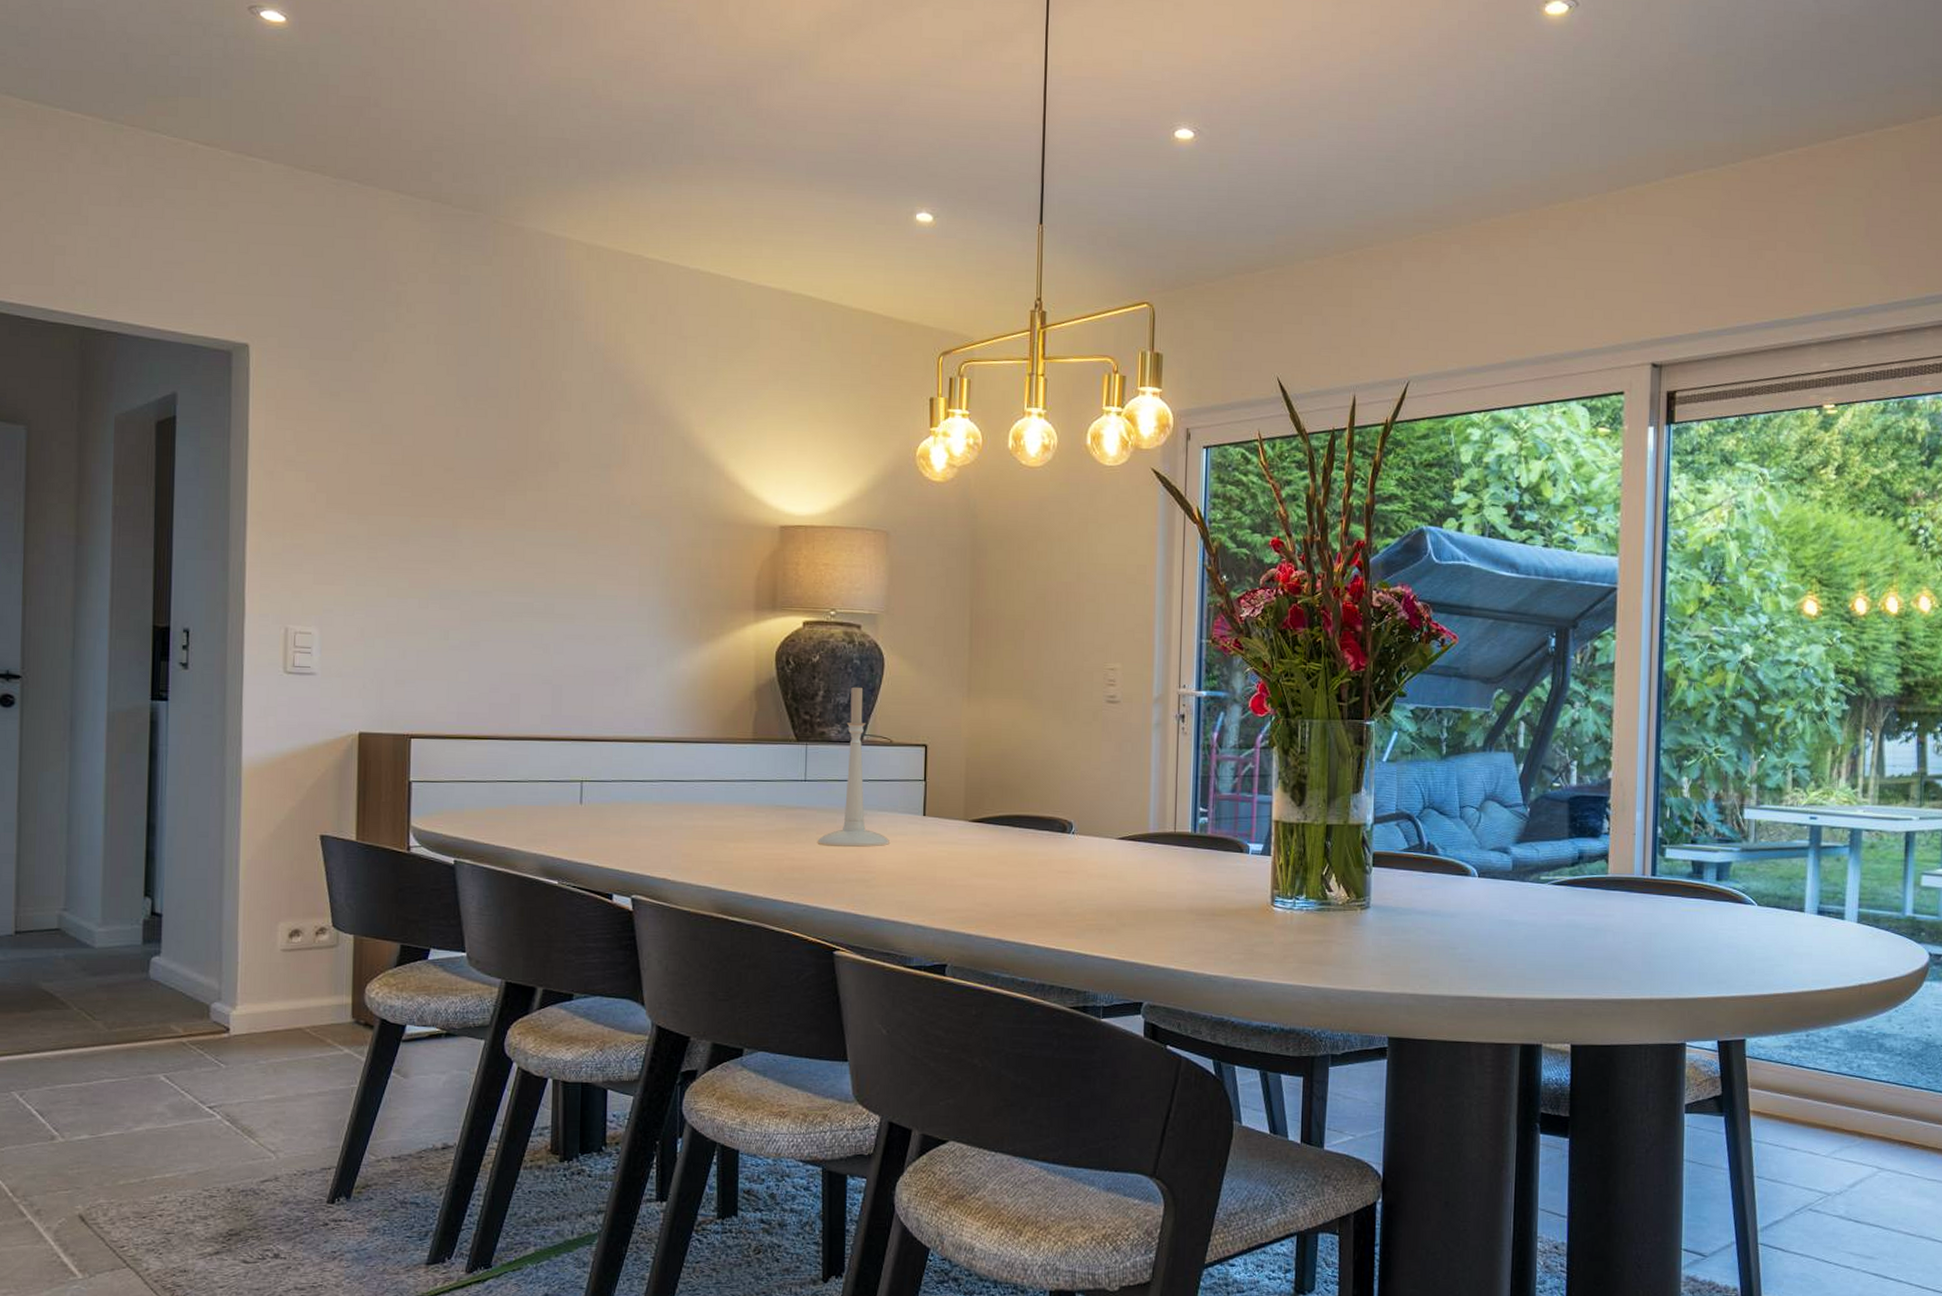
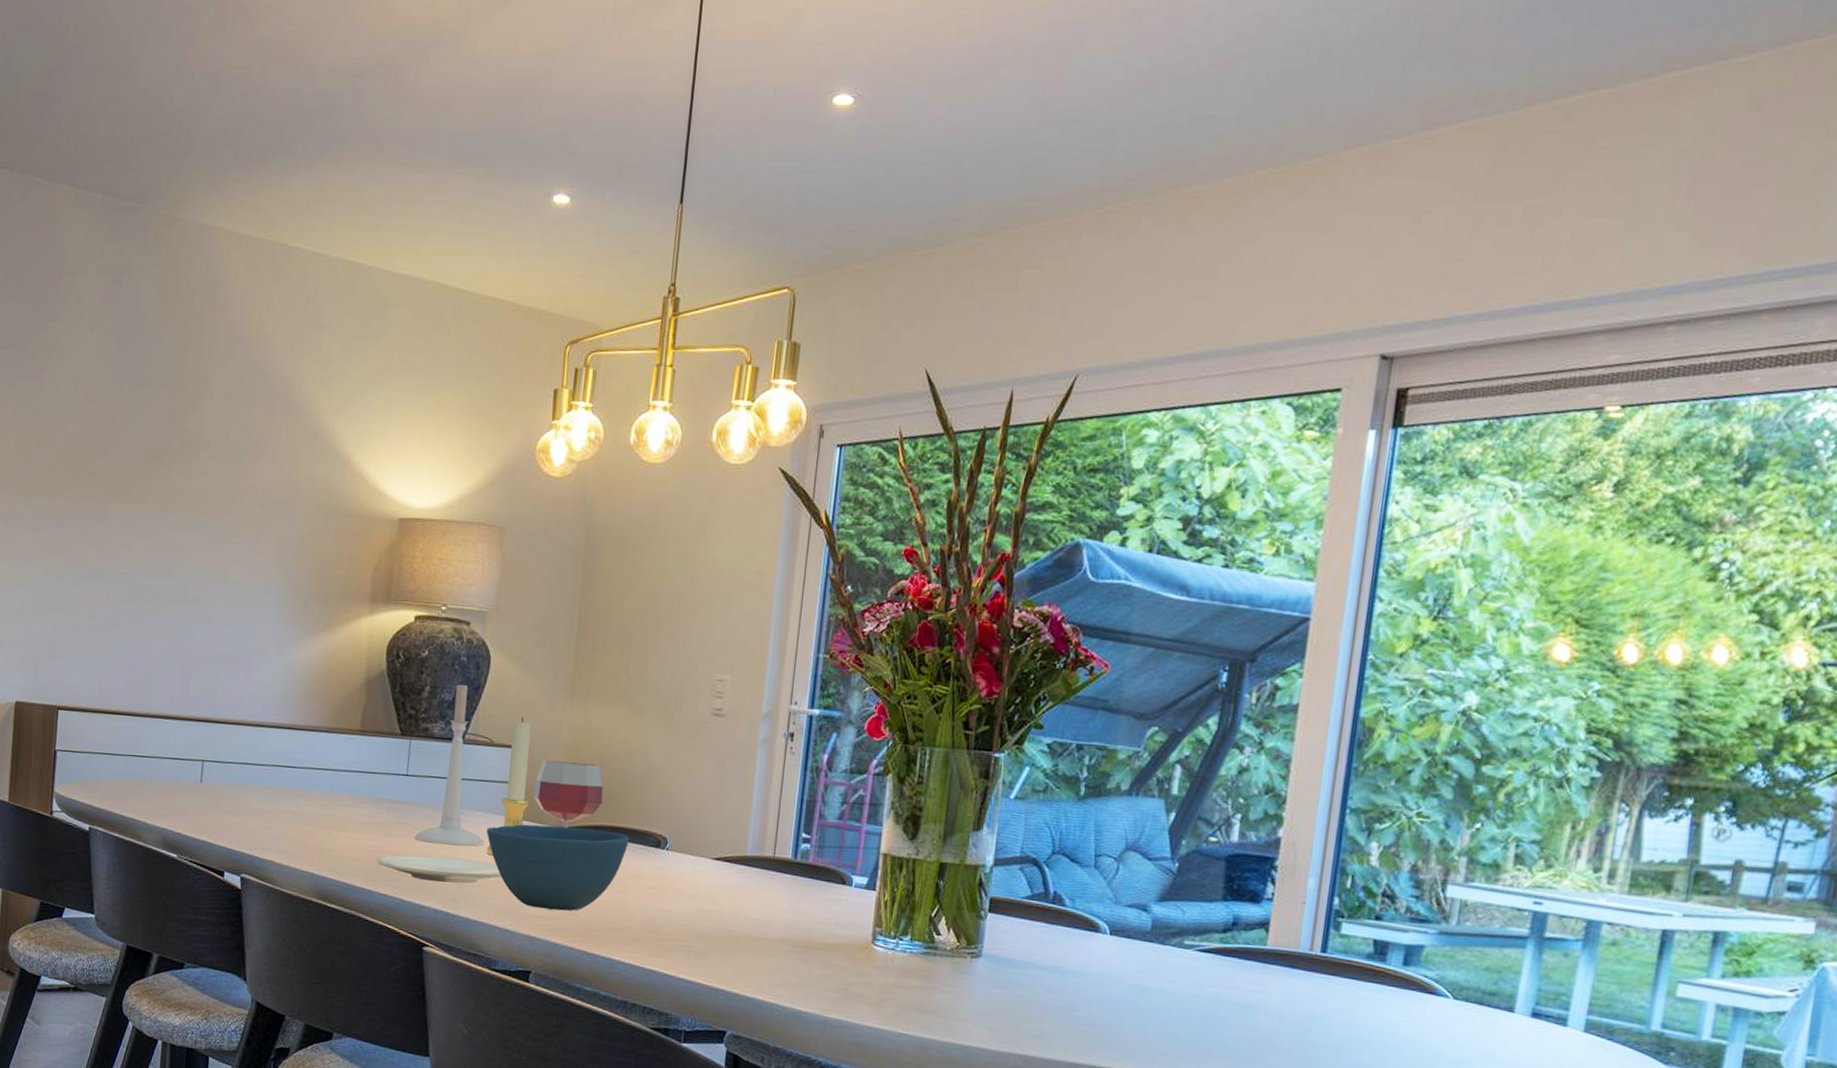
plate: none [779,859,910,885] -> present [377,855,502,884]
bowl: none [891,819,1035,902] -> present [486,824,629,911]
candle holder: none [893,715,934,854] -> present [486,716,531,856]
wineglass: none [937,755,1006,821] -> present [533,760,604,829]

